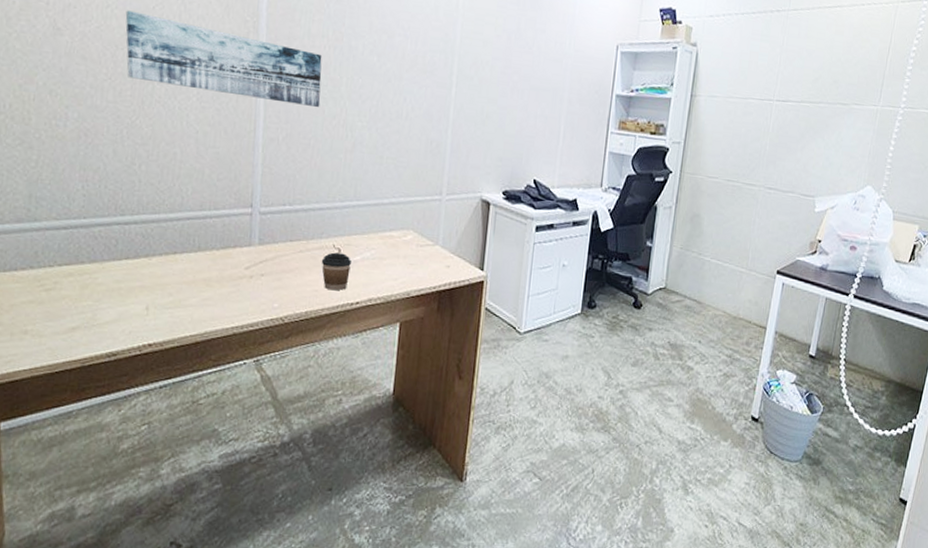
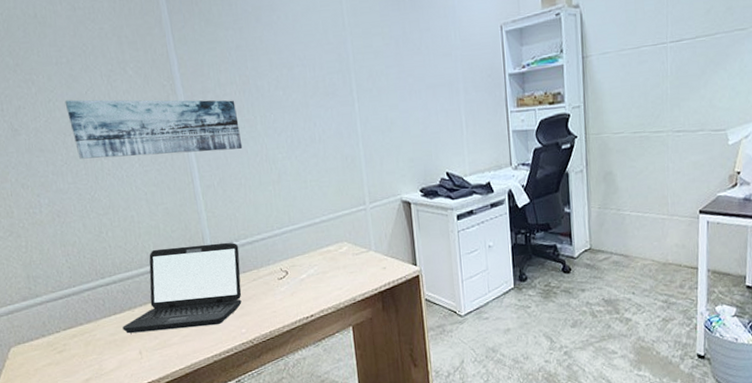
laptop: none [132,195,291,294] -> present [122,242,242,334]
coffee cup: present [321,252,352,291] -> none [273,274,300,309]

